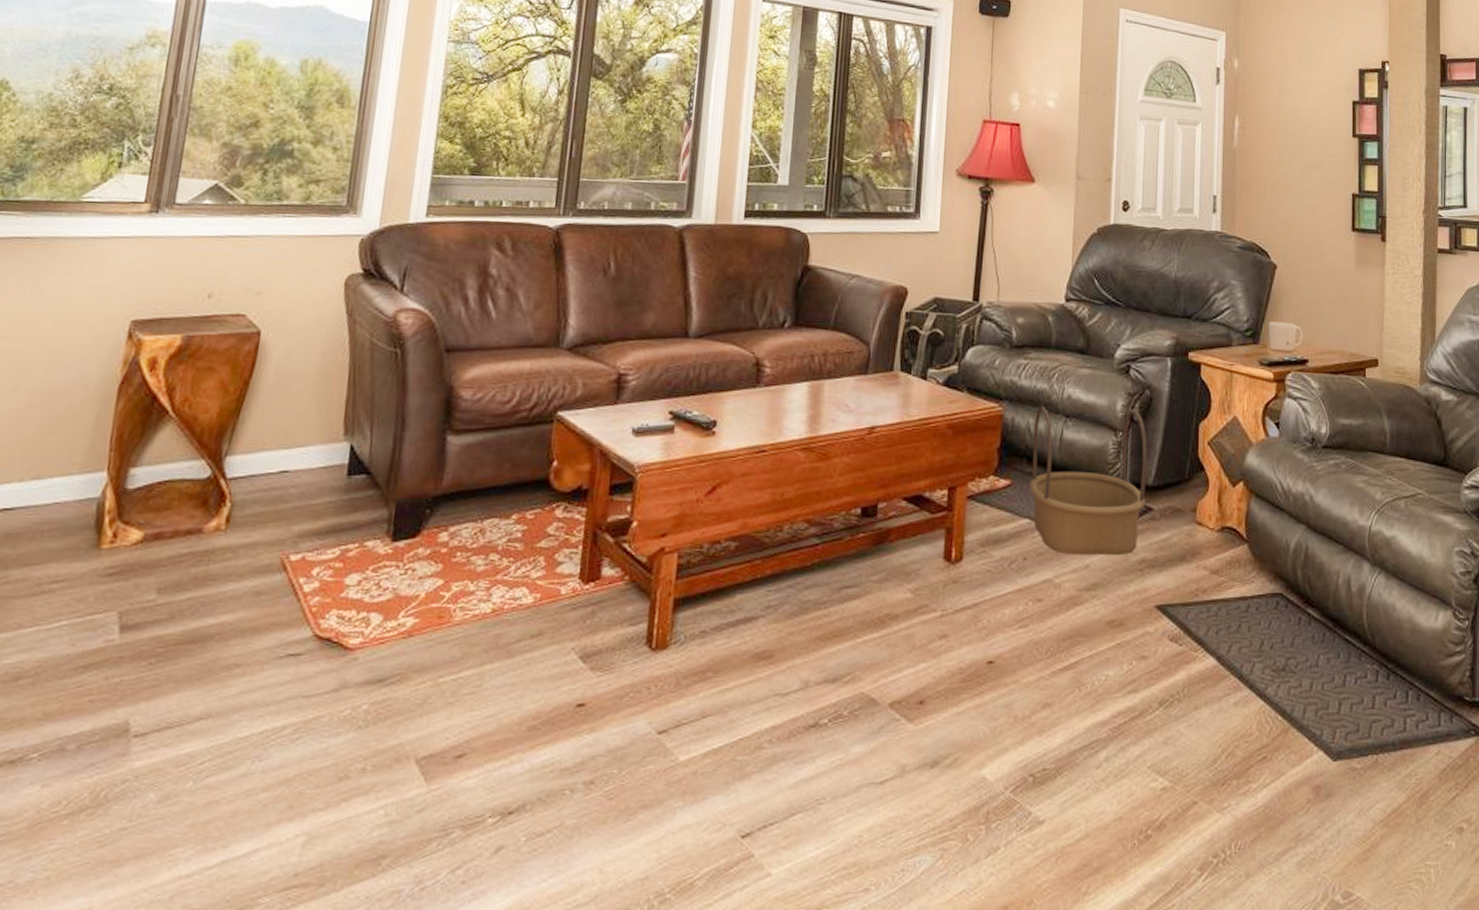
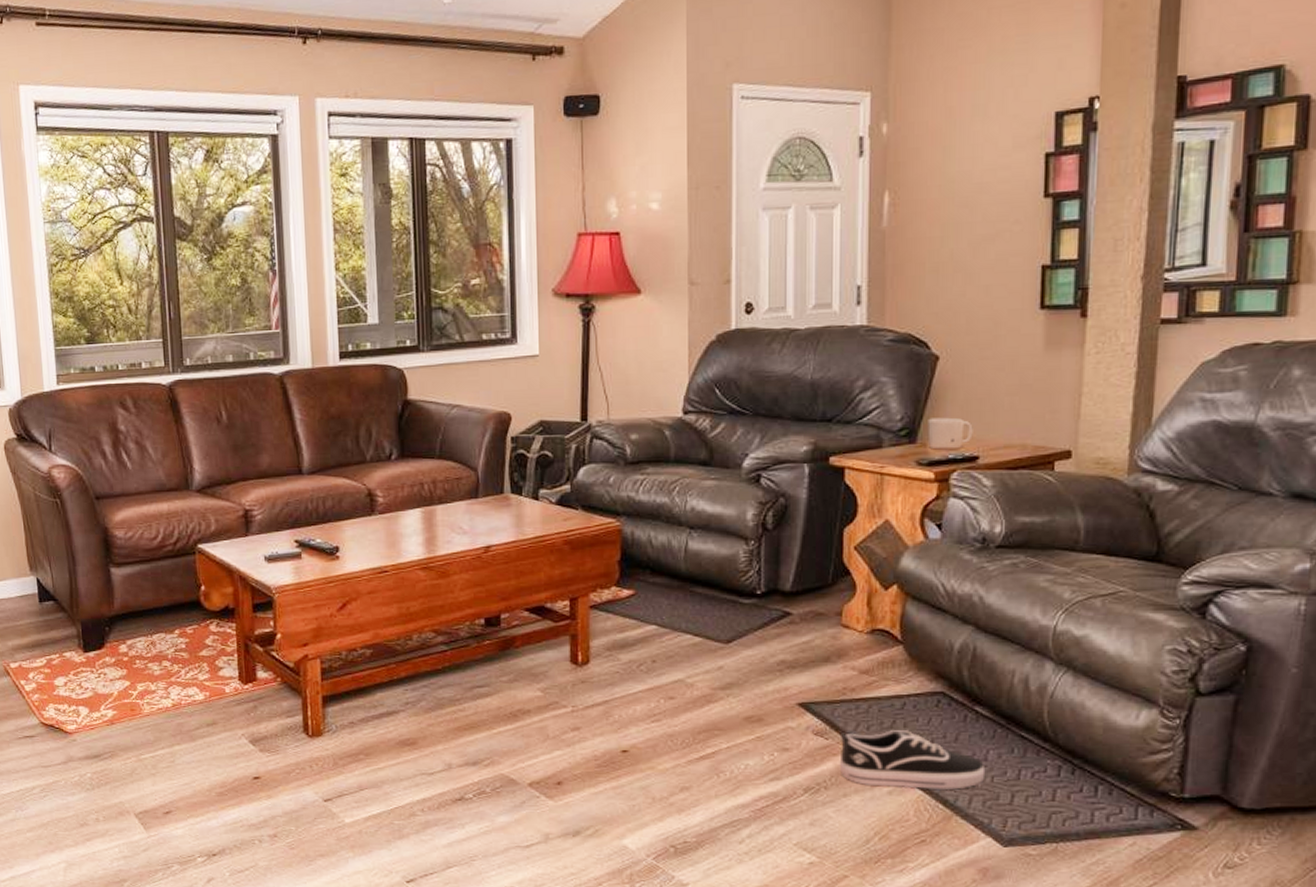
basket: present [1029,406,1148,556] -> none [654,518,784,658]
shoe: none [1191,635,1317,699] -> present [839,730,986,790]

